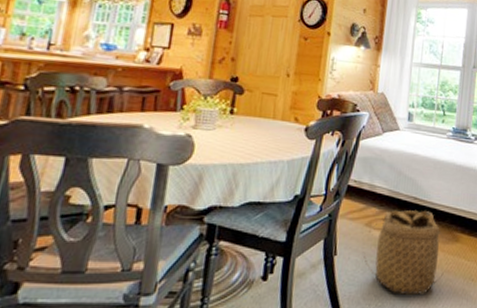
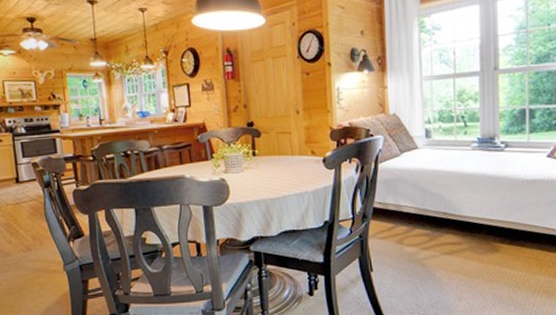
basket: present [363,210,444,296] -> none [398,225,486,305]

